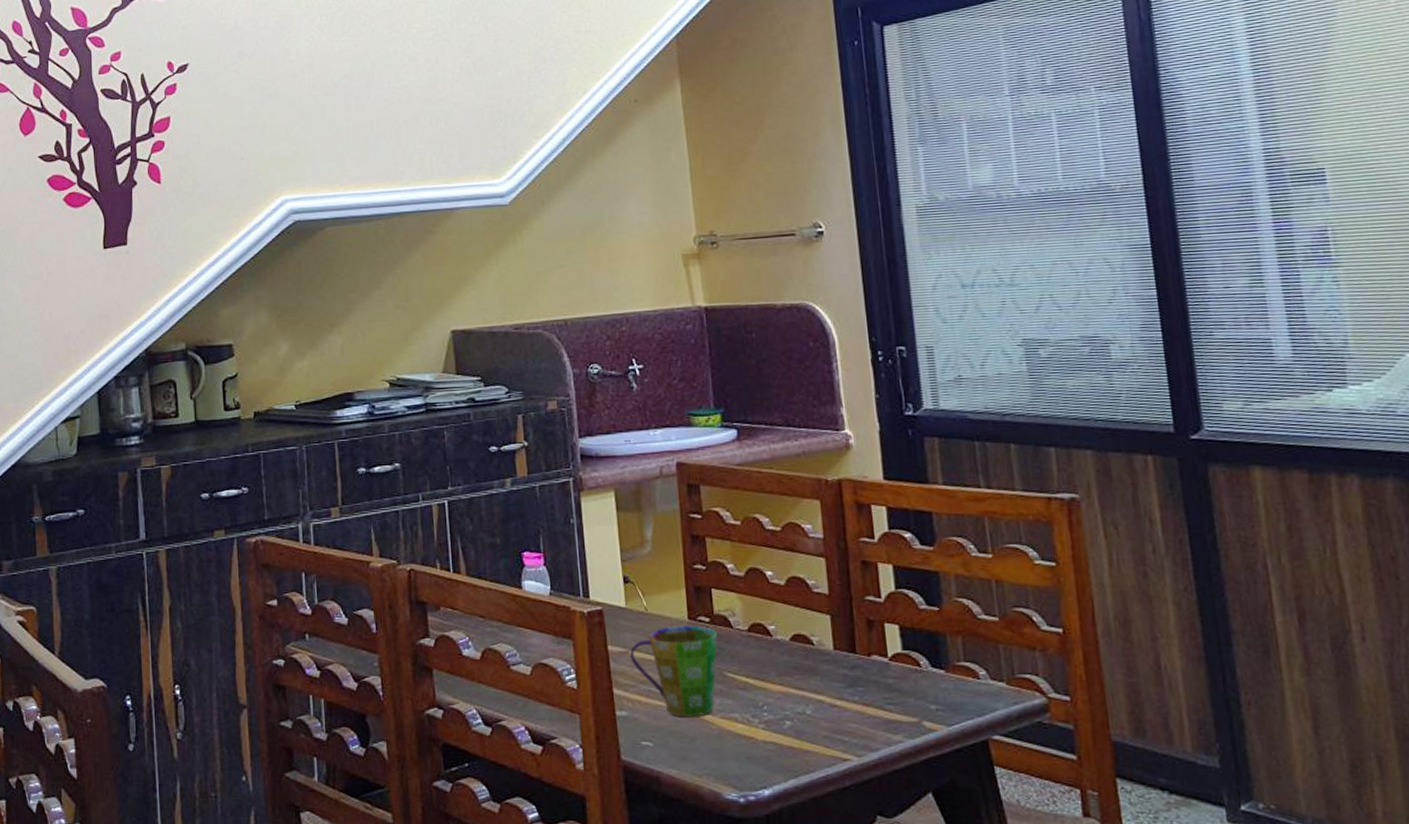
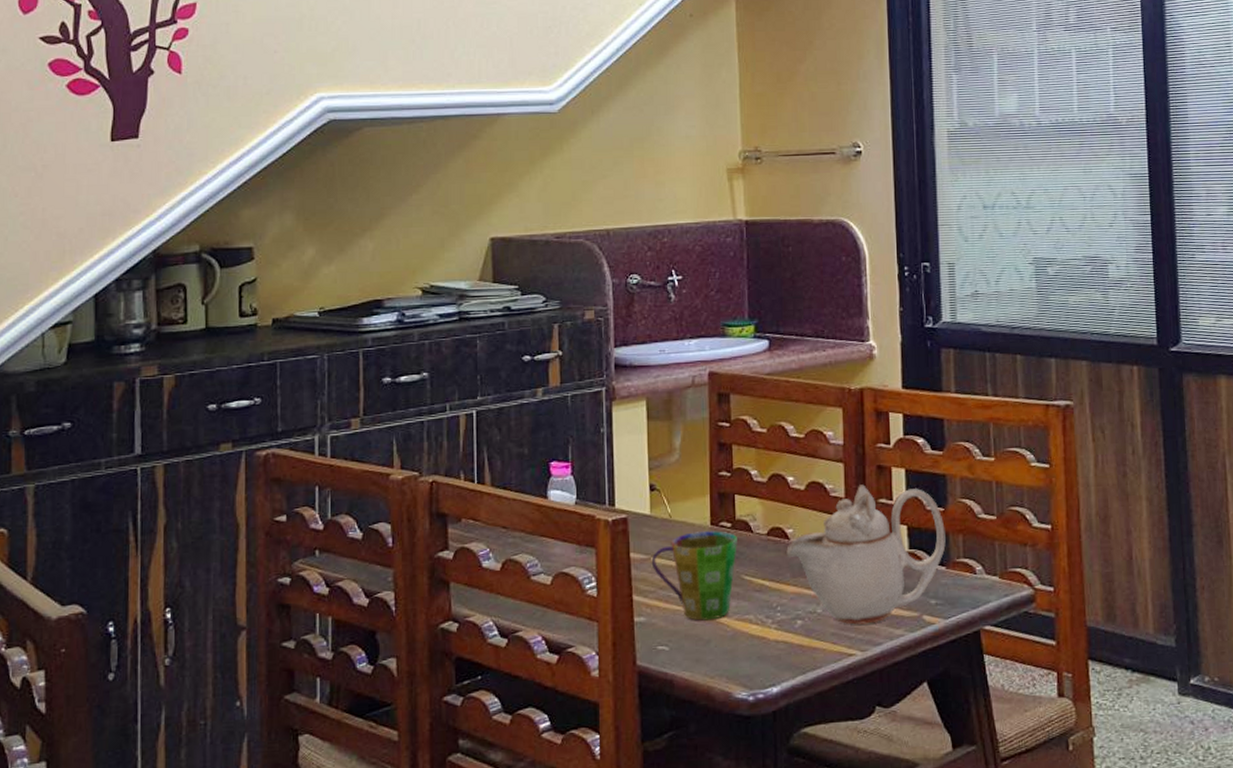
teapot: none [769,581,943,728] -> present [786,484,946,625]

